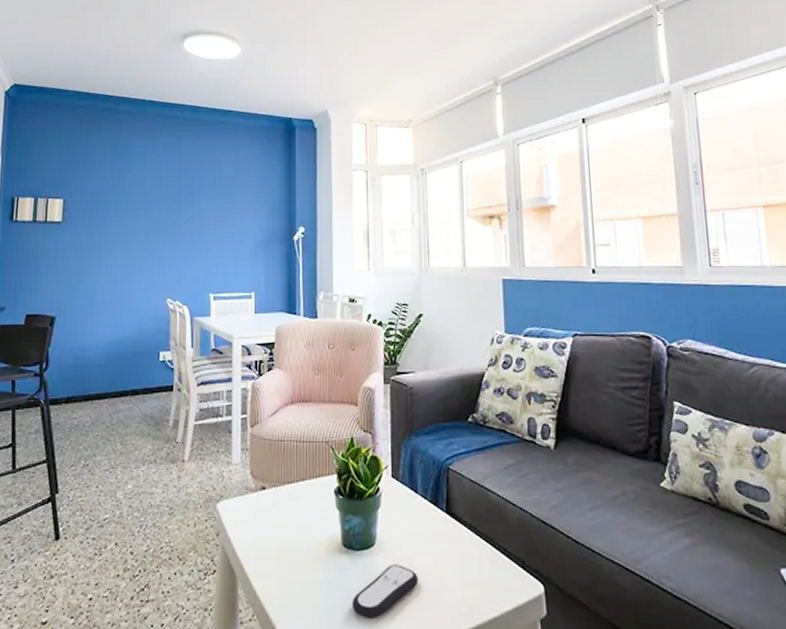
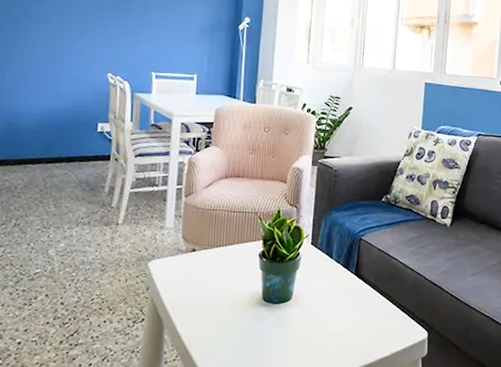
remote control: present [351,564,419,620] -> none [266,315,326,359]

